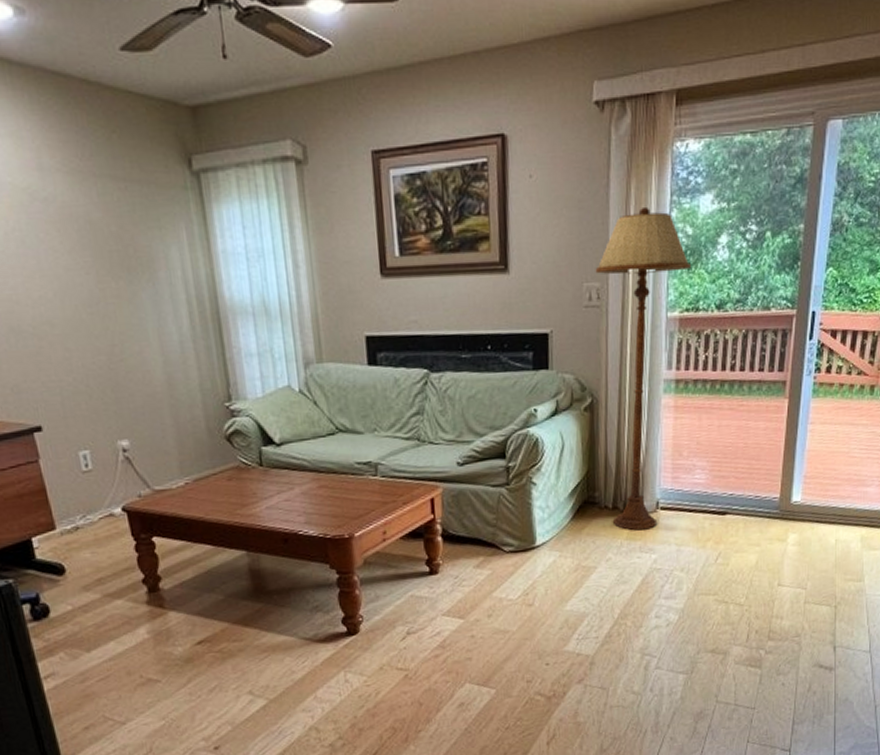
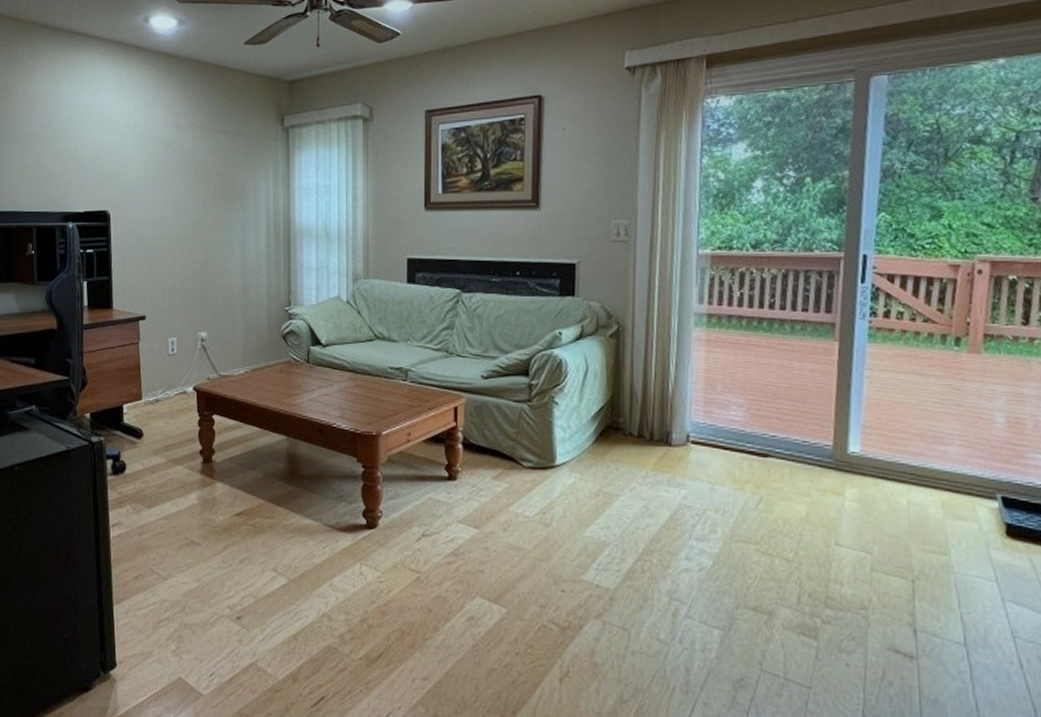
floor lamp: present [595,206,691,531] -> none [624,154,723,463]

